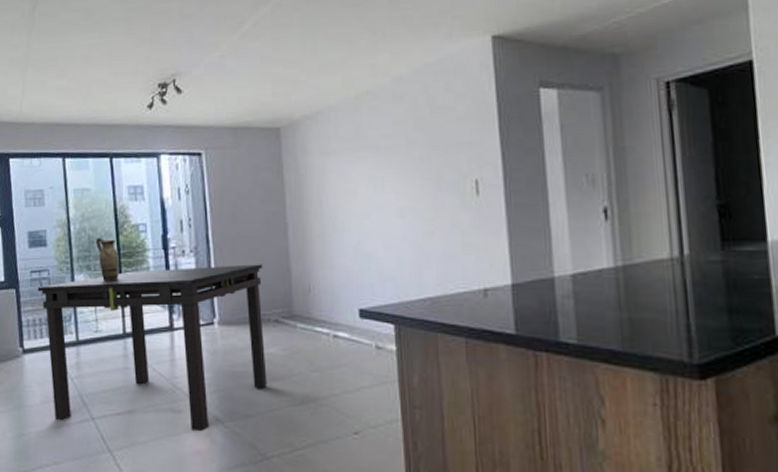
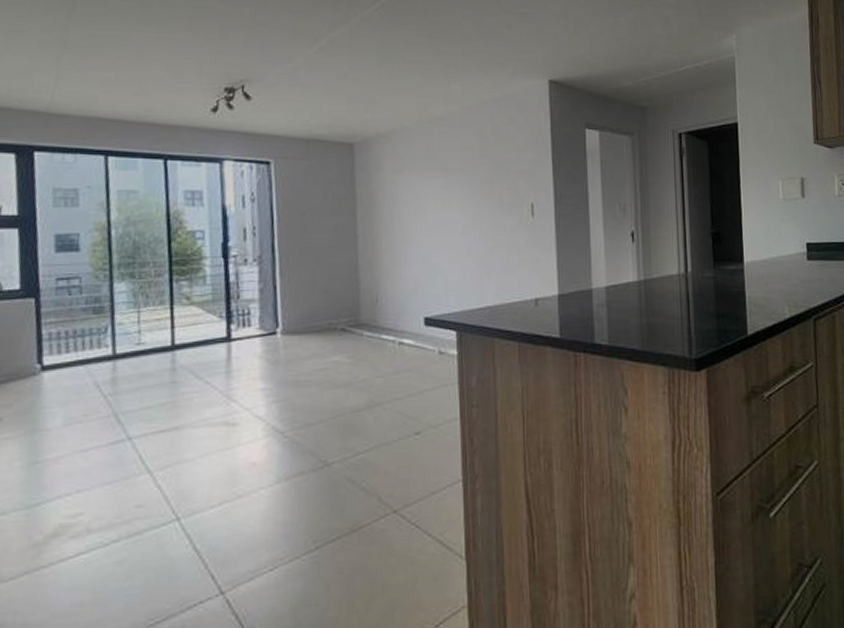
dining table: present [37,264,267,431] -> none [64,274,332,444]
ceramic jug: present [95,237,120,281] -> none [142,242,171,290]

